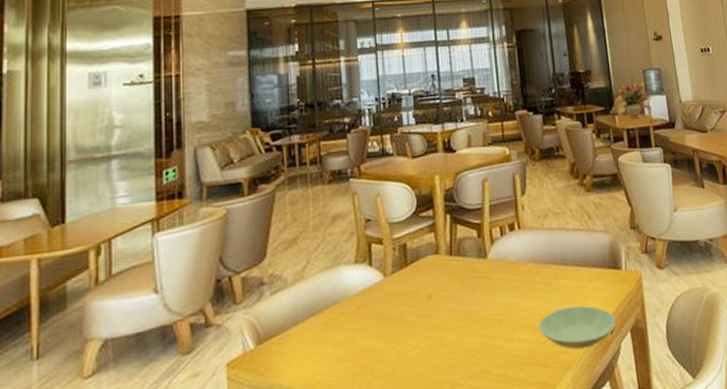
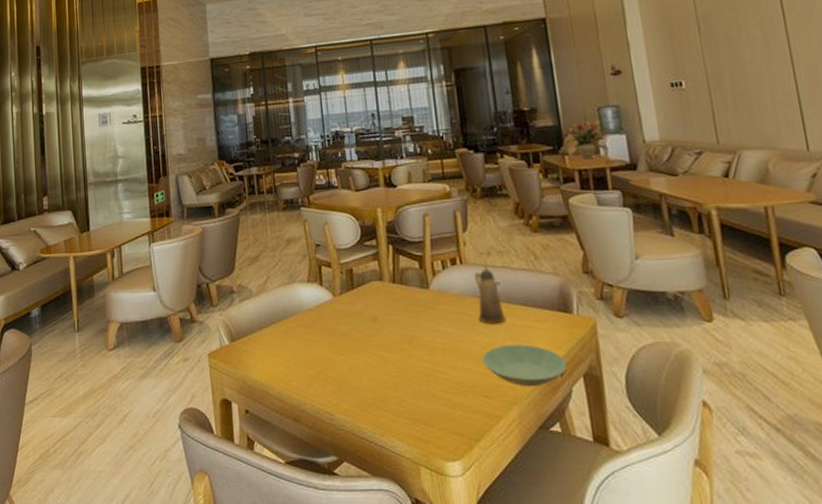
coffee pot: none [532,227,561,290] -> present [474,264,506,325]

